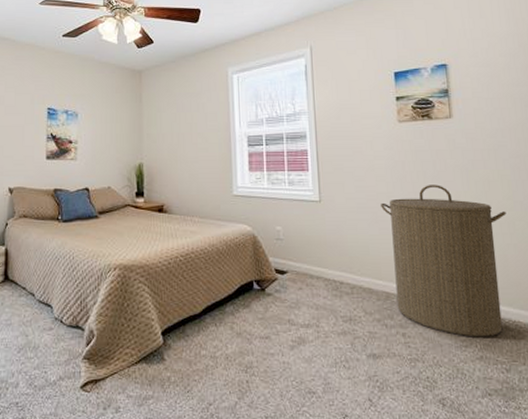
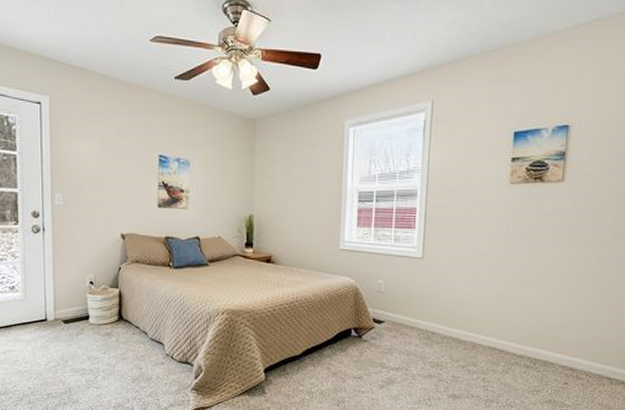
laundry hamper: present [381,185,507,337] -> none [480,246,599,384]

